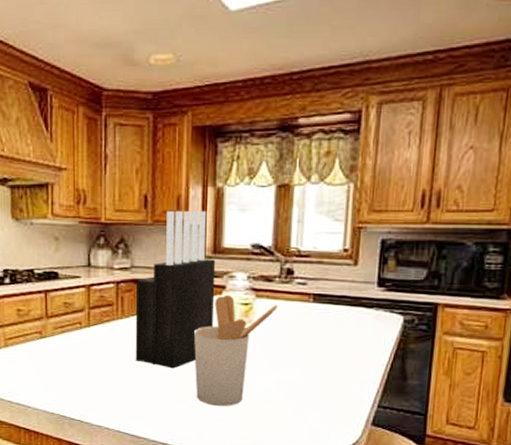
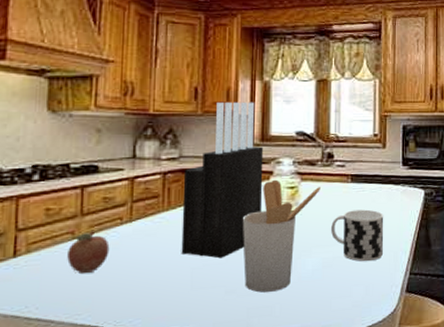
fruit: none [37,331,72,369] -> present [67,229,110,273]
cup: none [288,332,351,389] -> present [331,209,384,262]

